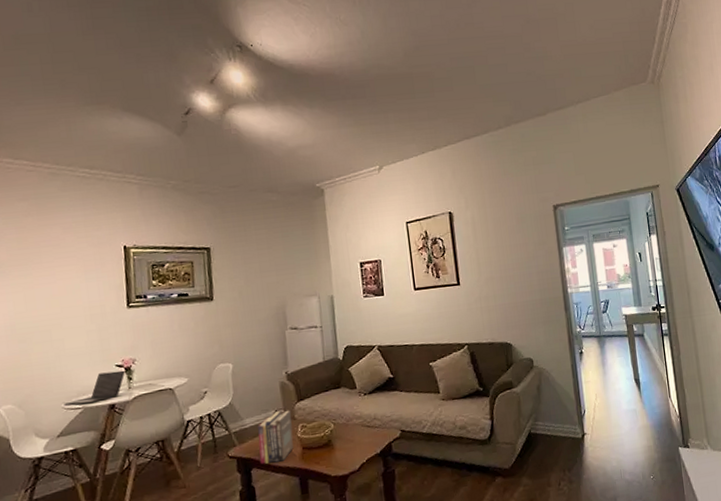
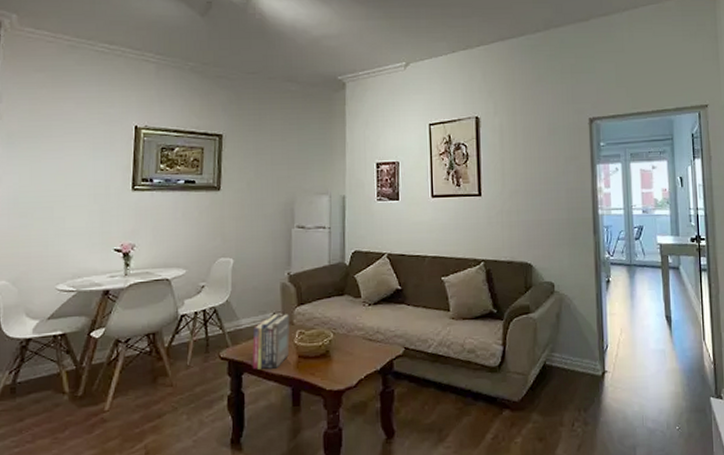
laptop: present [64,370,125,406] -> none [58,255,123,288]

